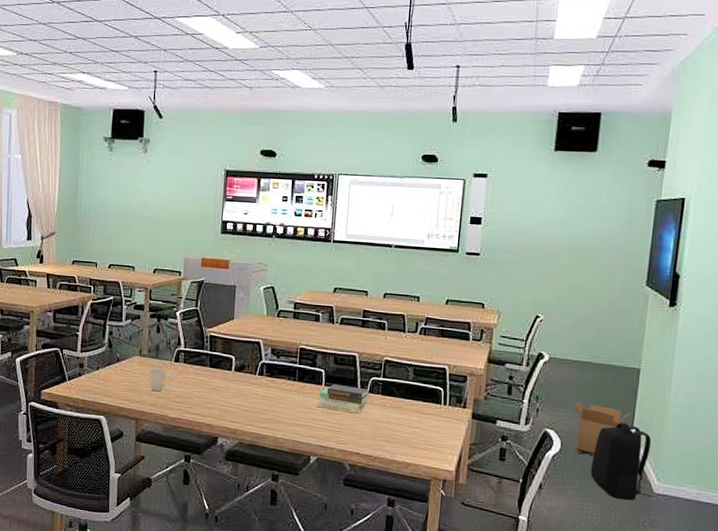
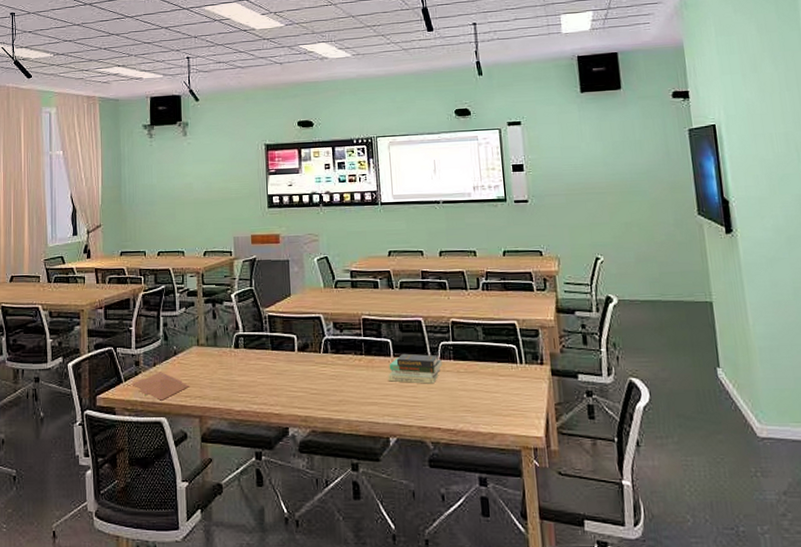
papers: none [75,375,130,401] -> present [131,372,190,401]
mug: present [149,368,172,392] -> none [210,358,234,383]
cardboard box: present [573,403,631,456] -> none [654,345,714,402]
backpack: present [590,422,653,500] -> none [684,362,758,448]

